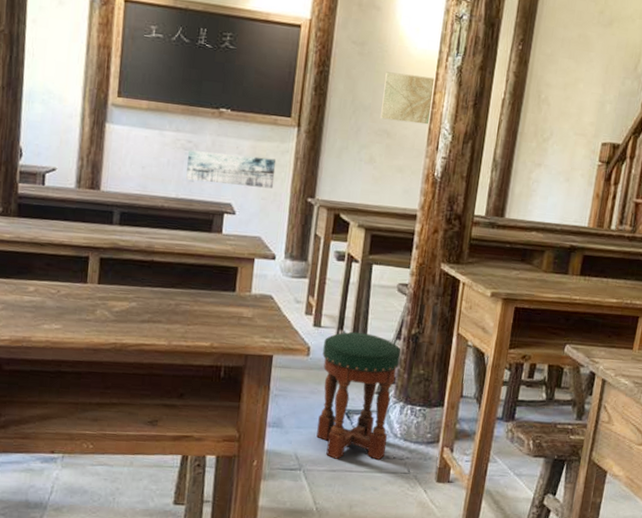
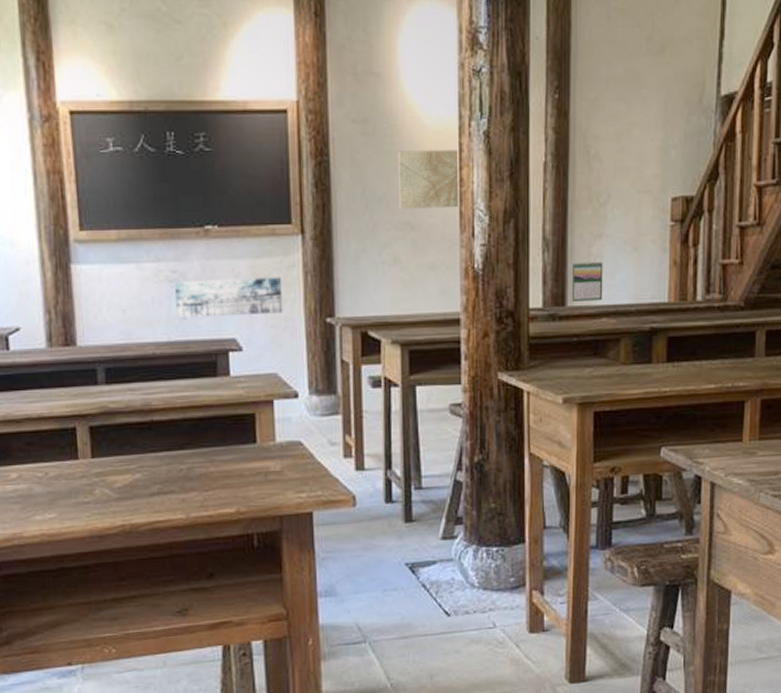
stool: present [316,331,401,460] -> none [371,469,465,623]
calendar: none [509,183,540,217] -> present [571,261,603,302]

